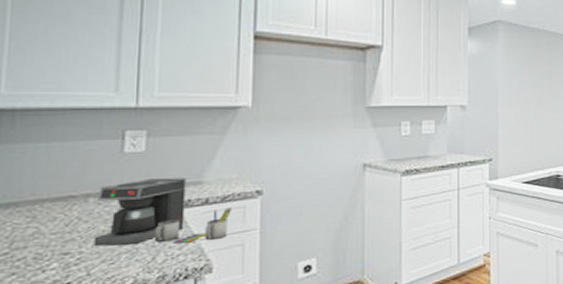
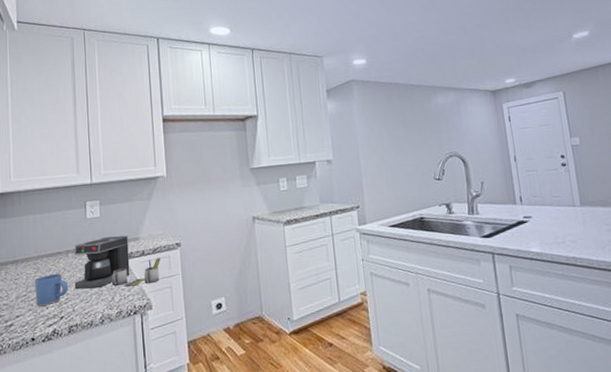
mug: none [24,224,84,270] -> present [34,273,69,307]

